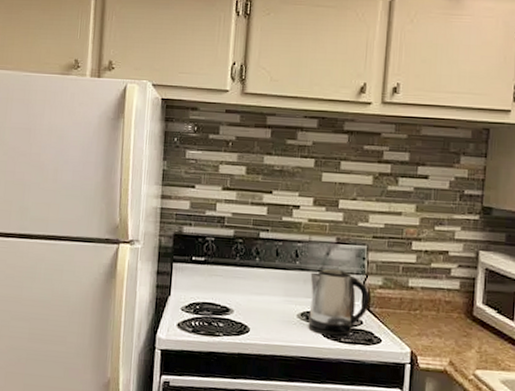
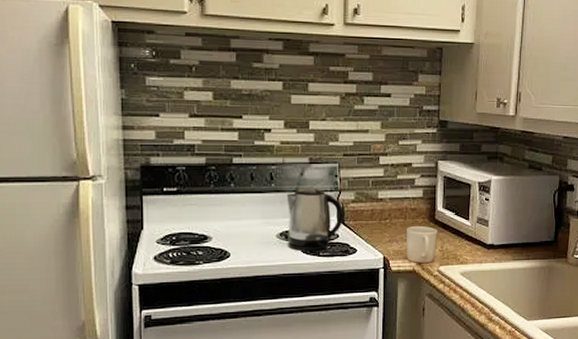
mug: none [436,320,475,364] -> present [405,225,438,263]

